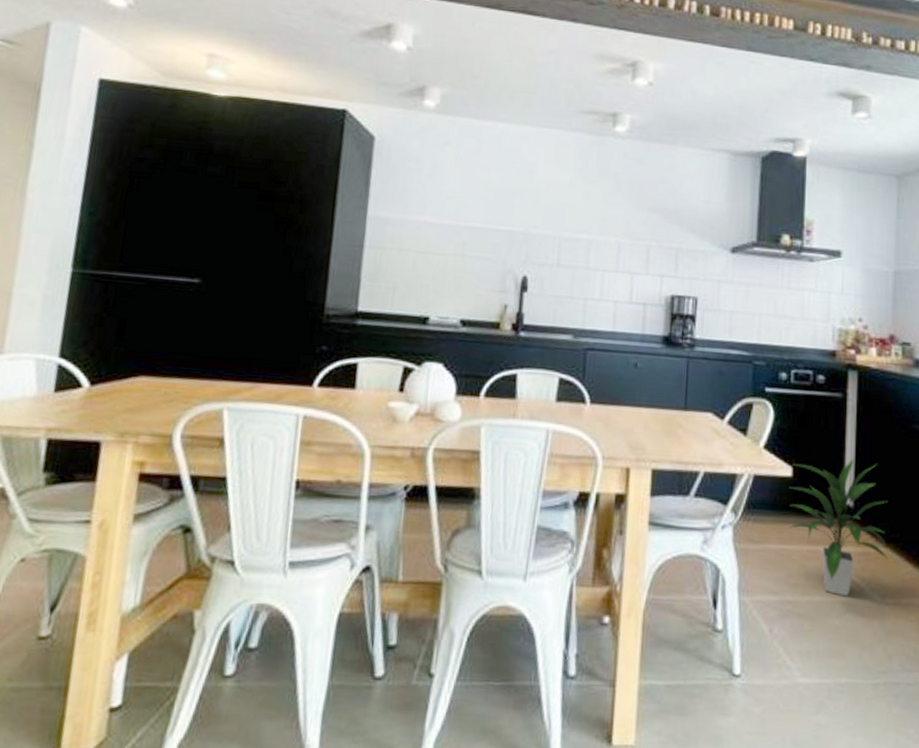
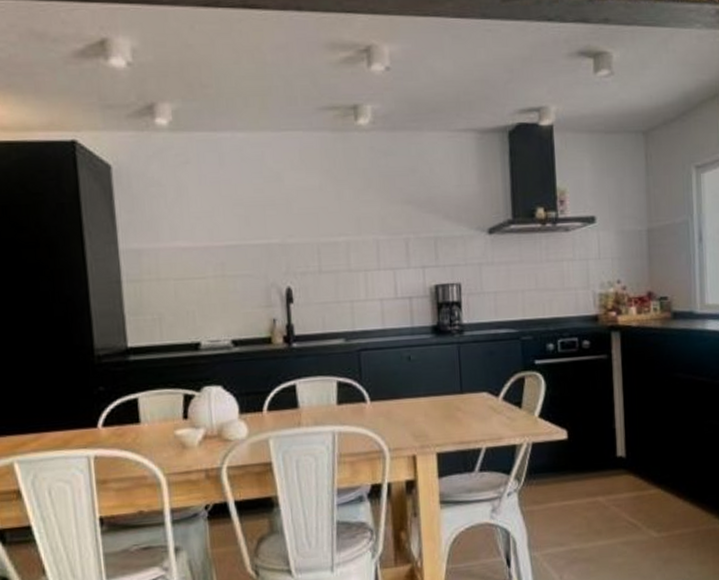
indoor plant: present [789,458,889,597] -> none [565,413,661,537]

